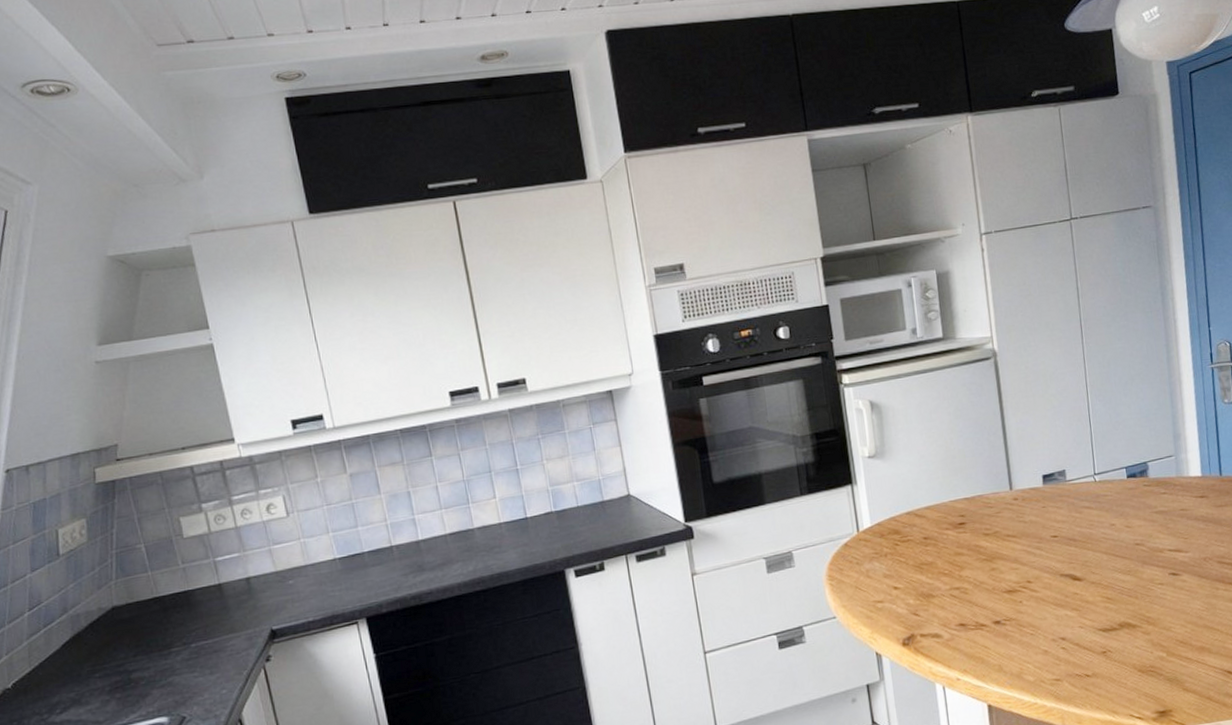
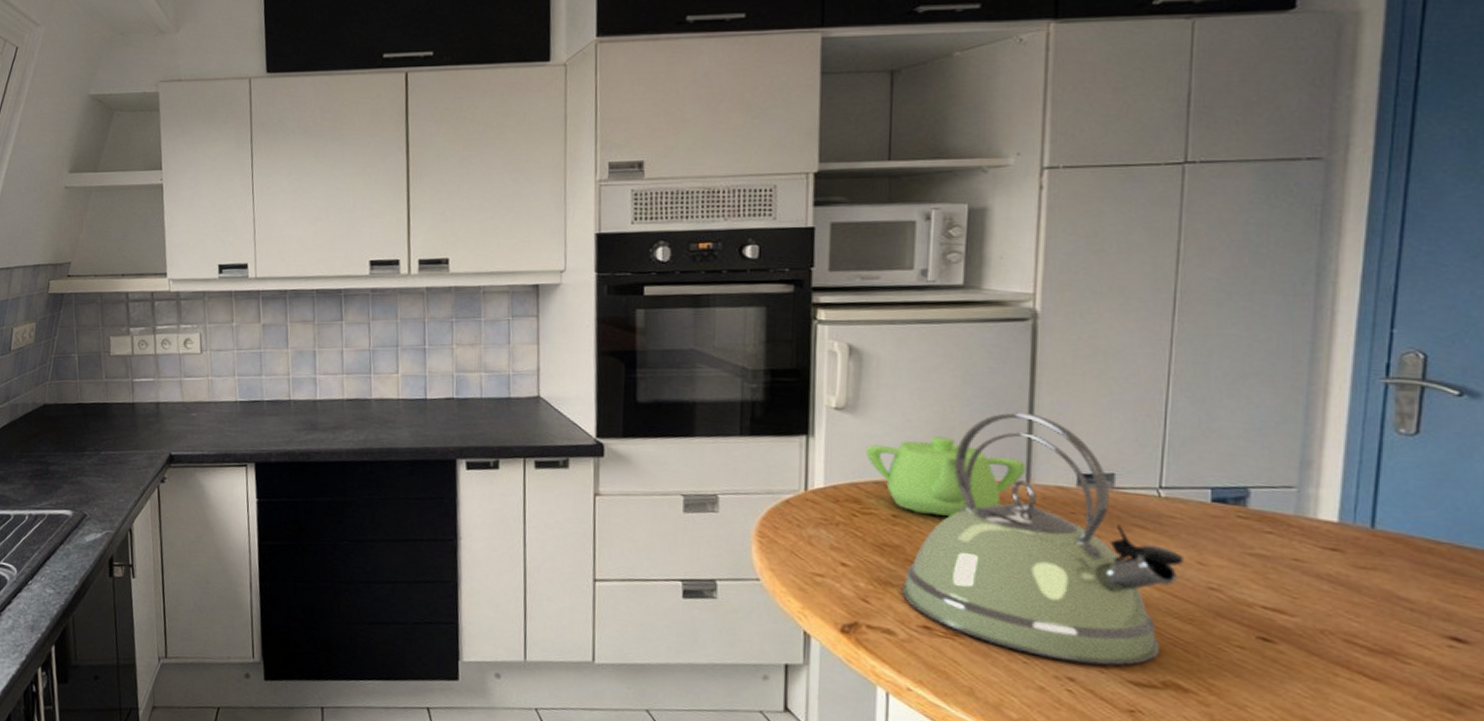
teapot: none [895,464,1009,532] -> present [865,436,1026,516]
kettle: none [939,433,1118,627] -> present [902,412,1185,666]

